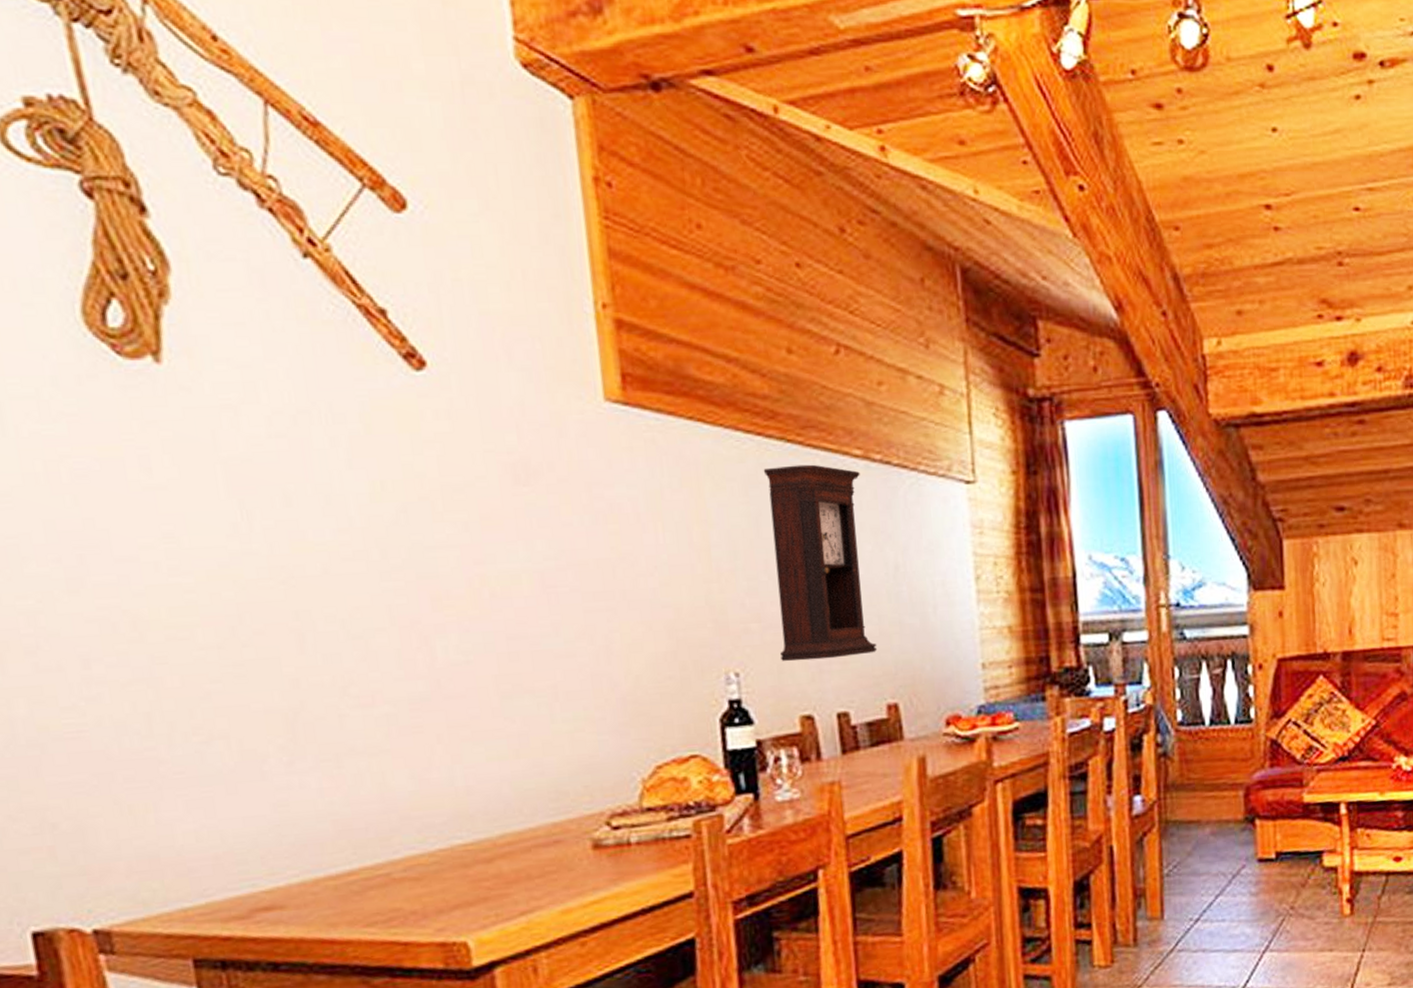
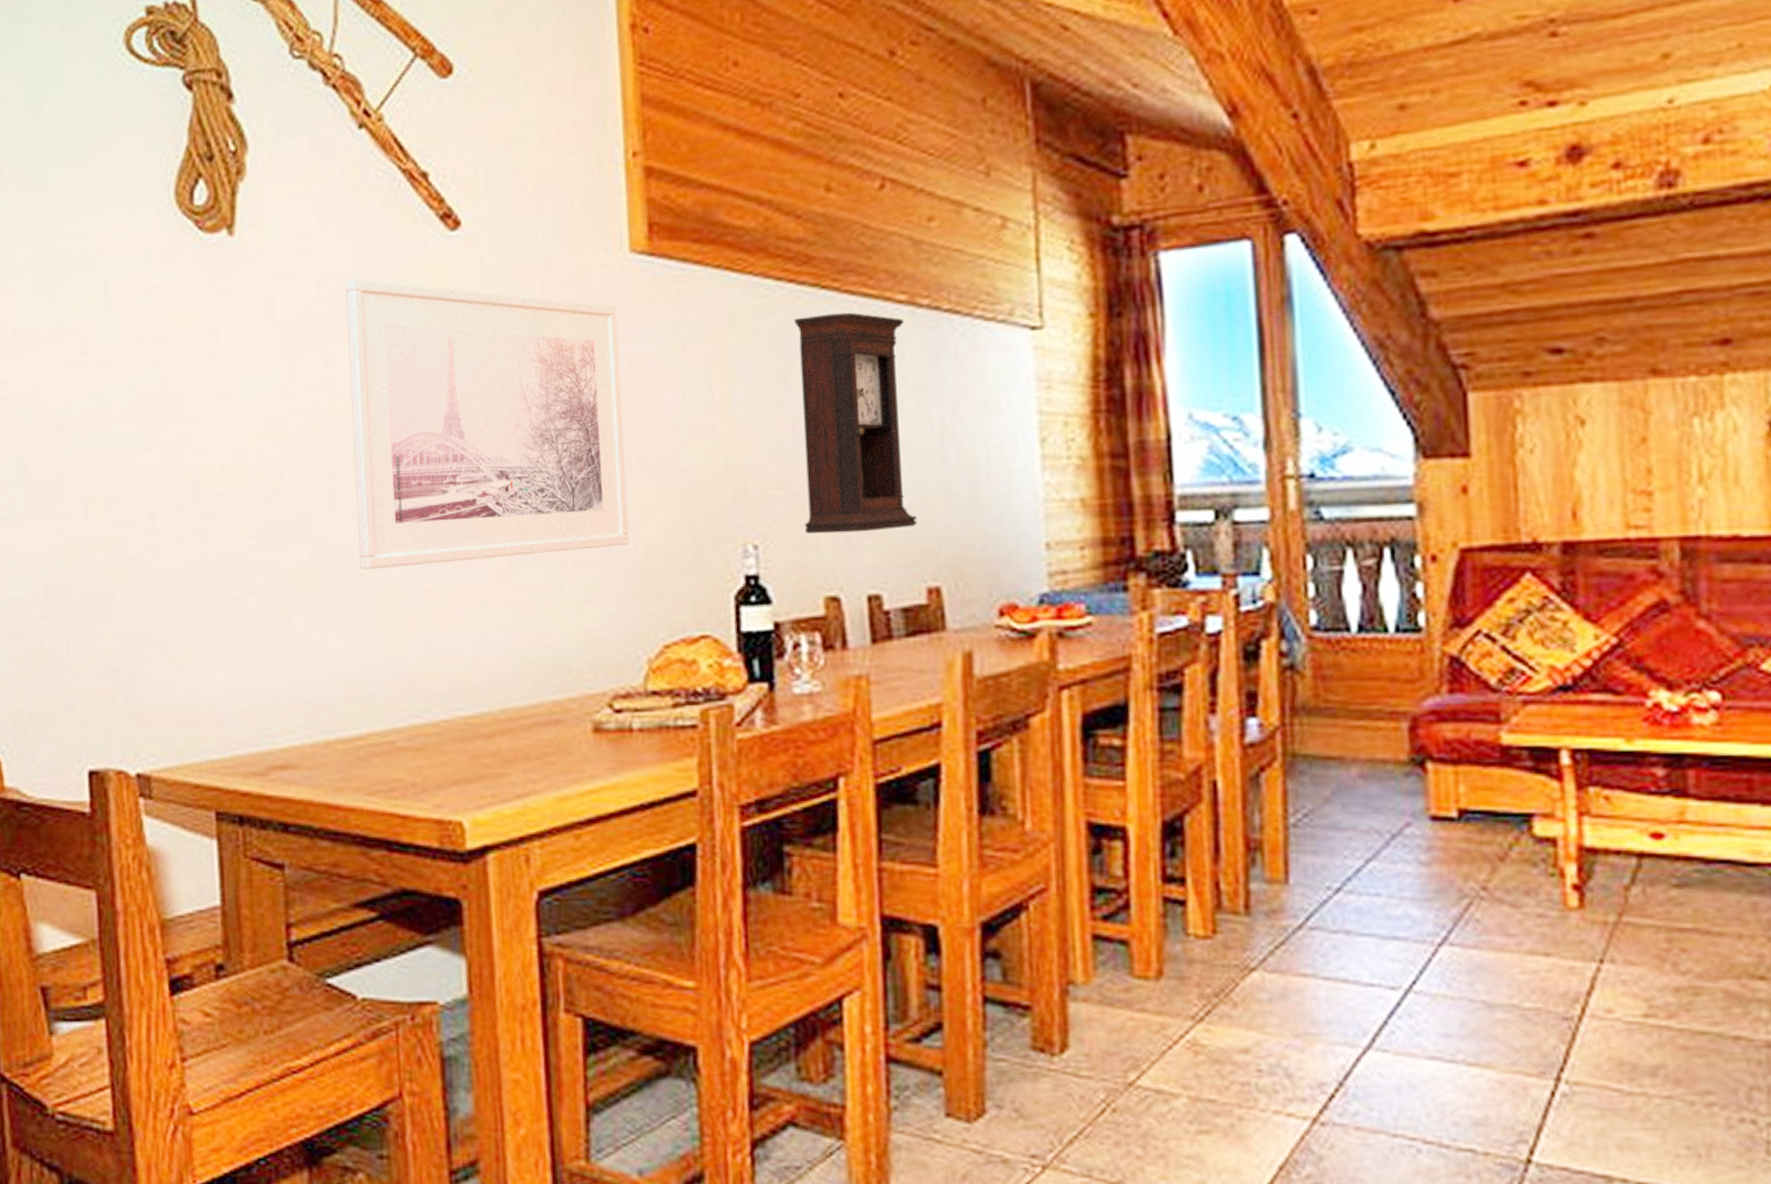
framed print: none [300,414,618,710] -> present [345,277,629,570]

